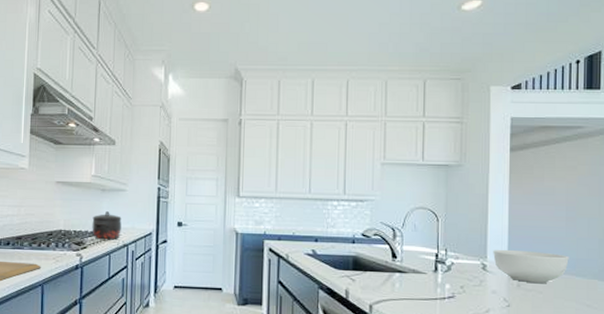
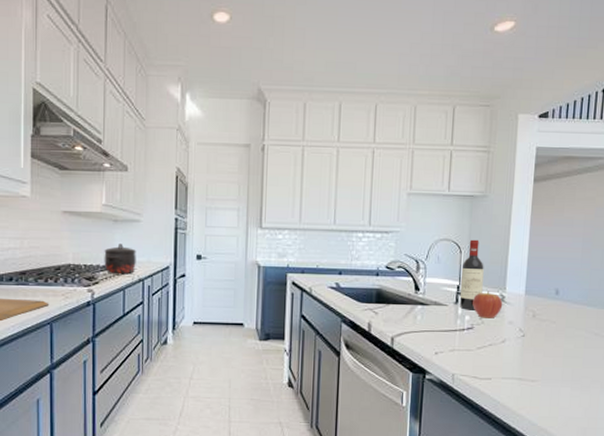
wine bottle: none [438,208,463,279] -> present [459,239,484,310]
fruit: none [453,259,485,288] -> present [473,291,503,319]
bowl: present [493,249,569,284] -> none [512,280,582,314]

